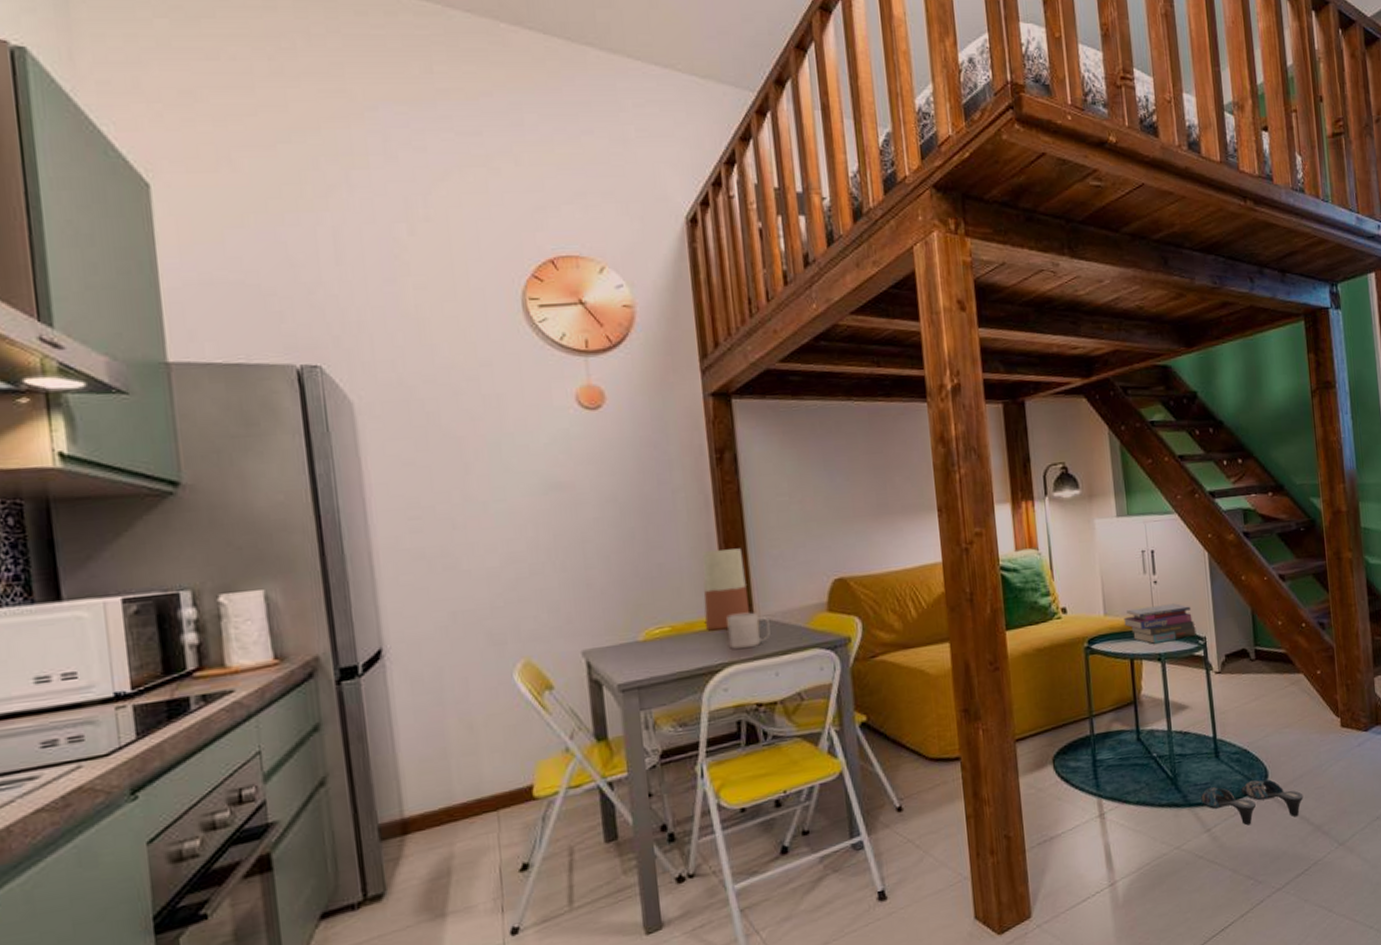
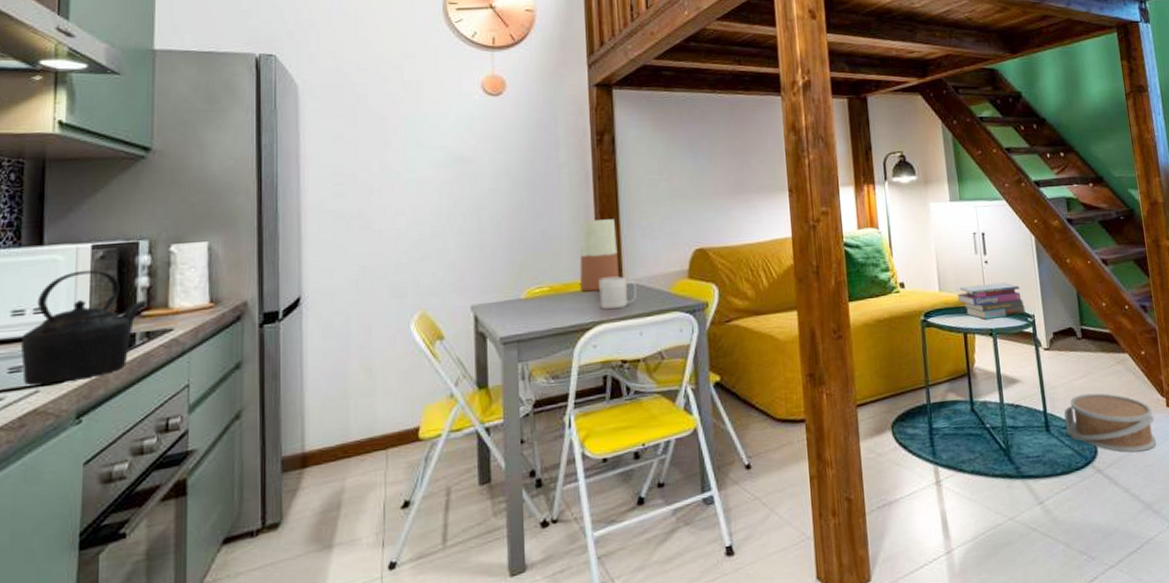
kettle: none [50,626,200,761] -> present [20,269,148,386]
slippers: present [1201,779,1304,826] -> none [1033,455,1133,500]
basket: none [1235,716,1329,775] -> present [1064,393,1156,453]

